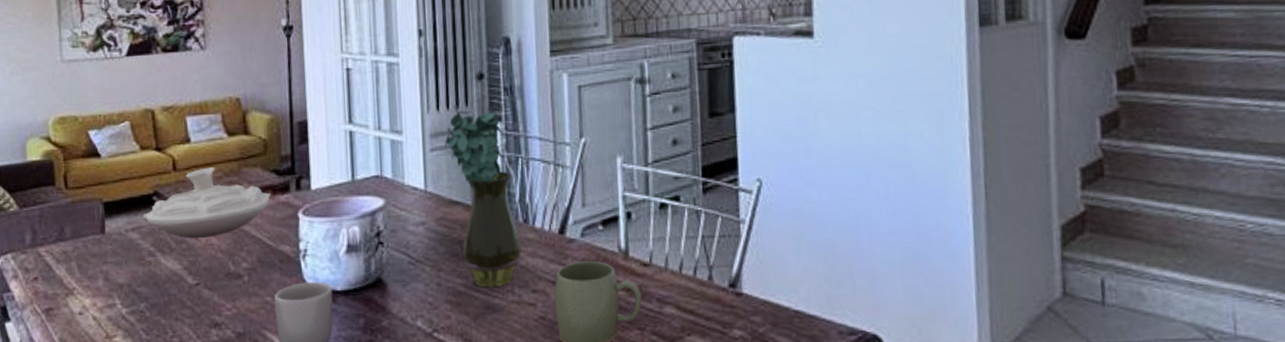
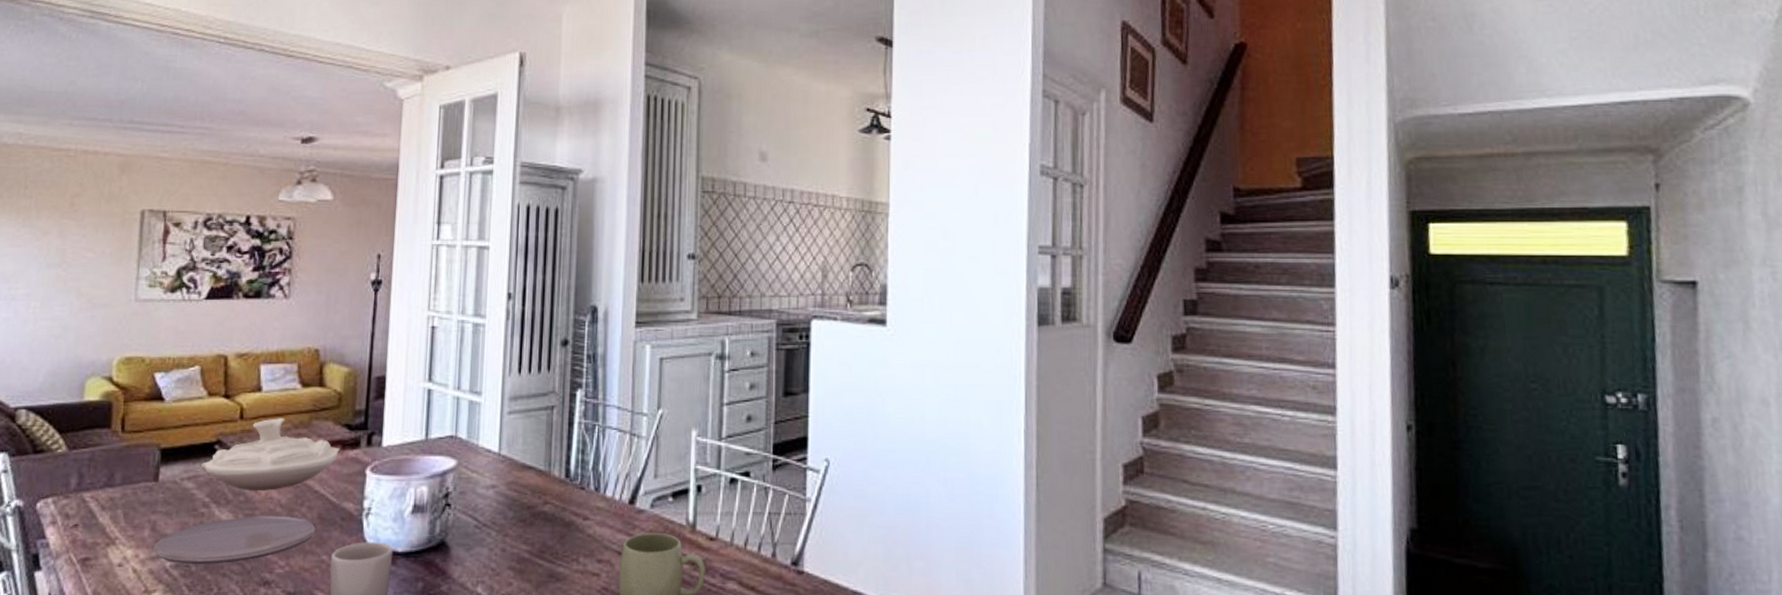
plate: none [109,261,257,311] -> present [153,516,316,565]
vase: present [444,105,521,287] -> none [523,369,590,555]

